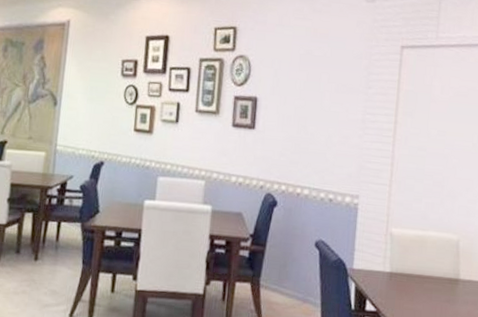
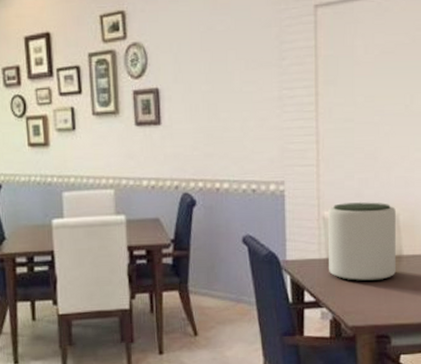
plant pot: none [391,223,458,300] -> present [328,202,397,282]

